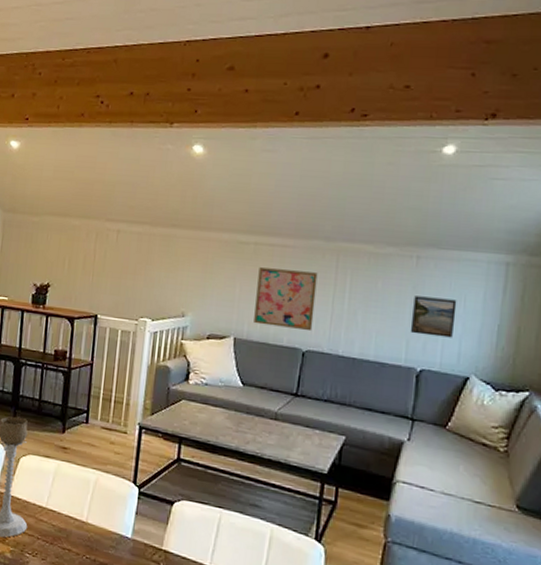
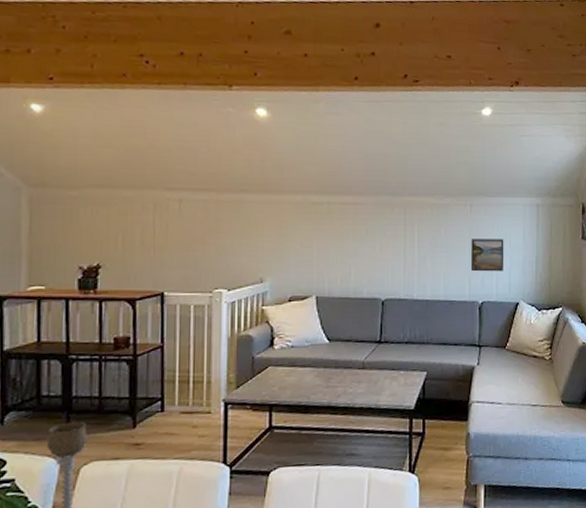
wall art: present [254,267,318,332] -> none [334,226,389,281]

